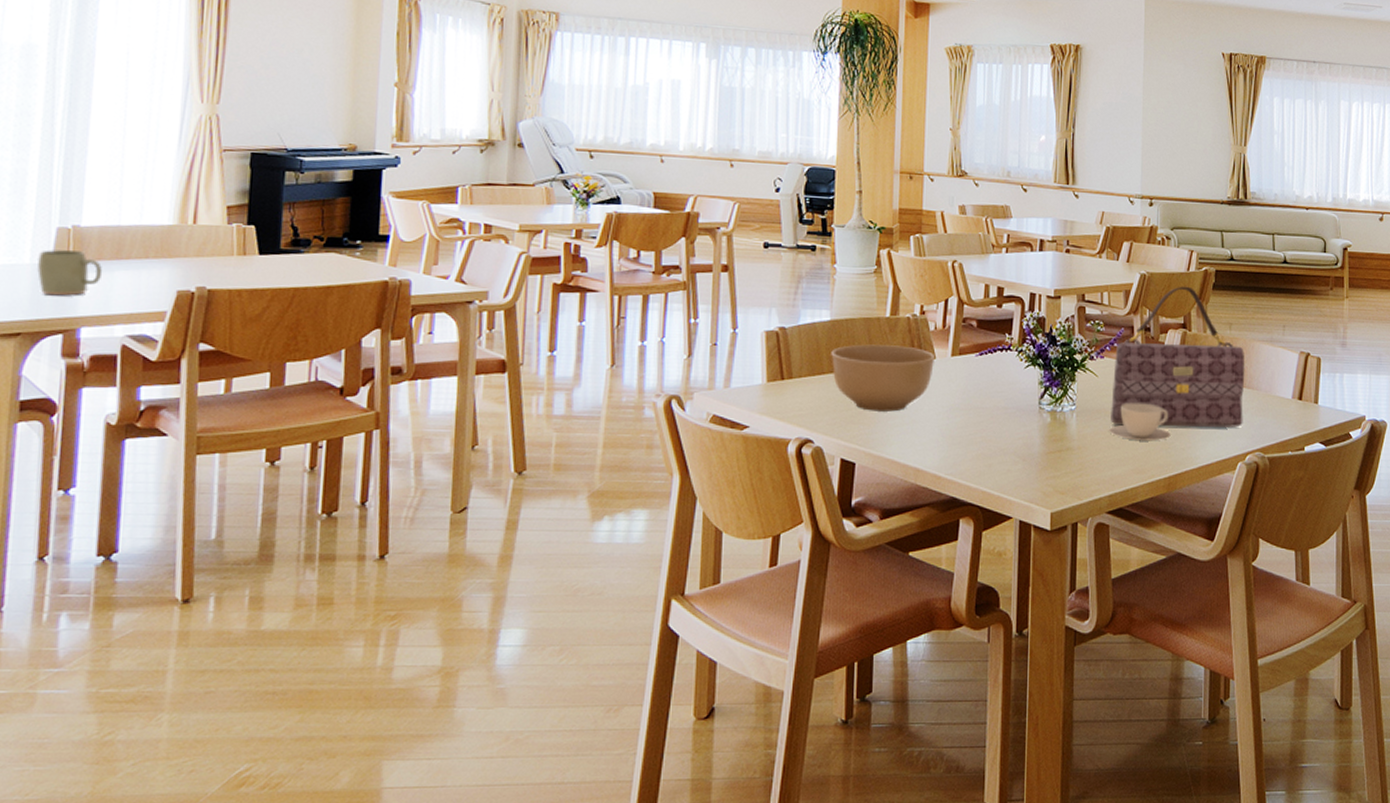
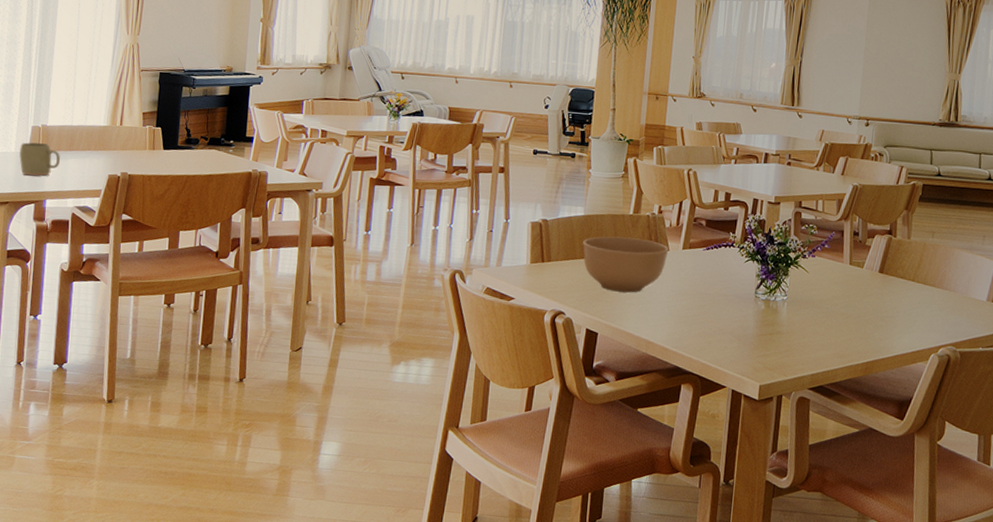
teacup: present [1109,402,1171,441] -> none [815,296,871,331]
handbag: present [1111,286,1245,428] -> none [817,197,945,324]

